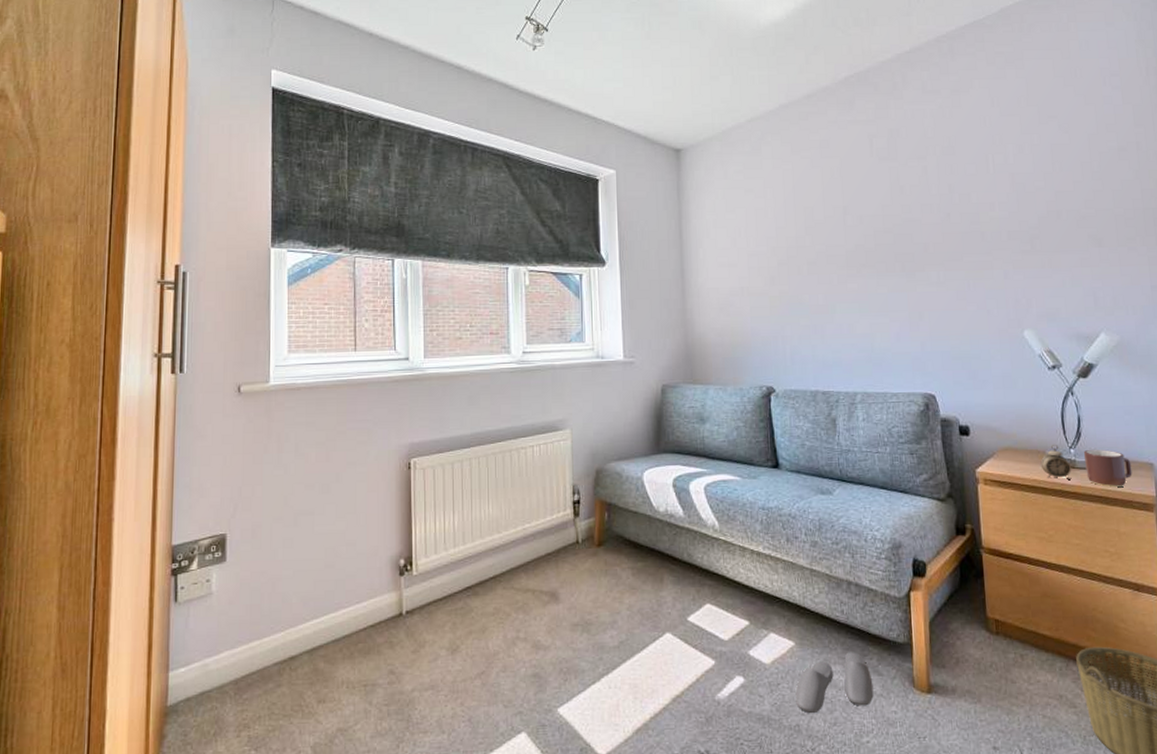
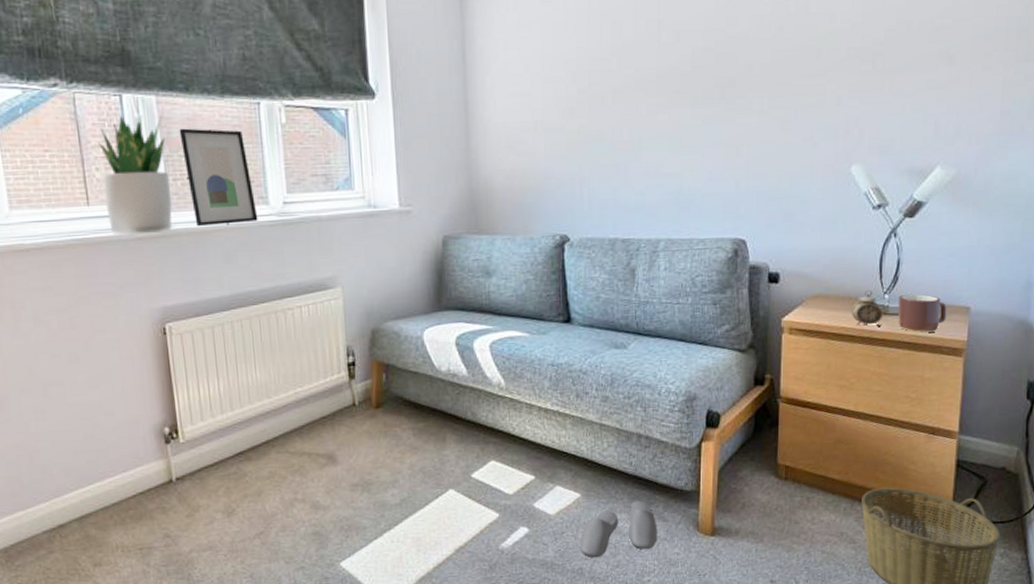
planter: none [369,276,426,378] -> present [97,115,172,236]
picture frame: none [439,287,500,372] -> present [179,128,258,227]

